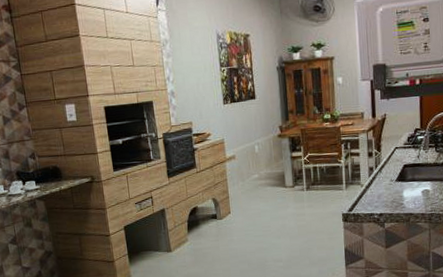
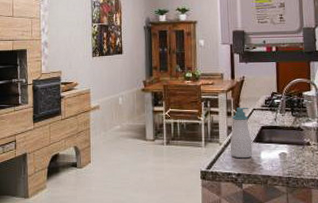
soap bottle: none [371,146,395,199] -> present [230,107,253,159]

